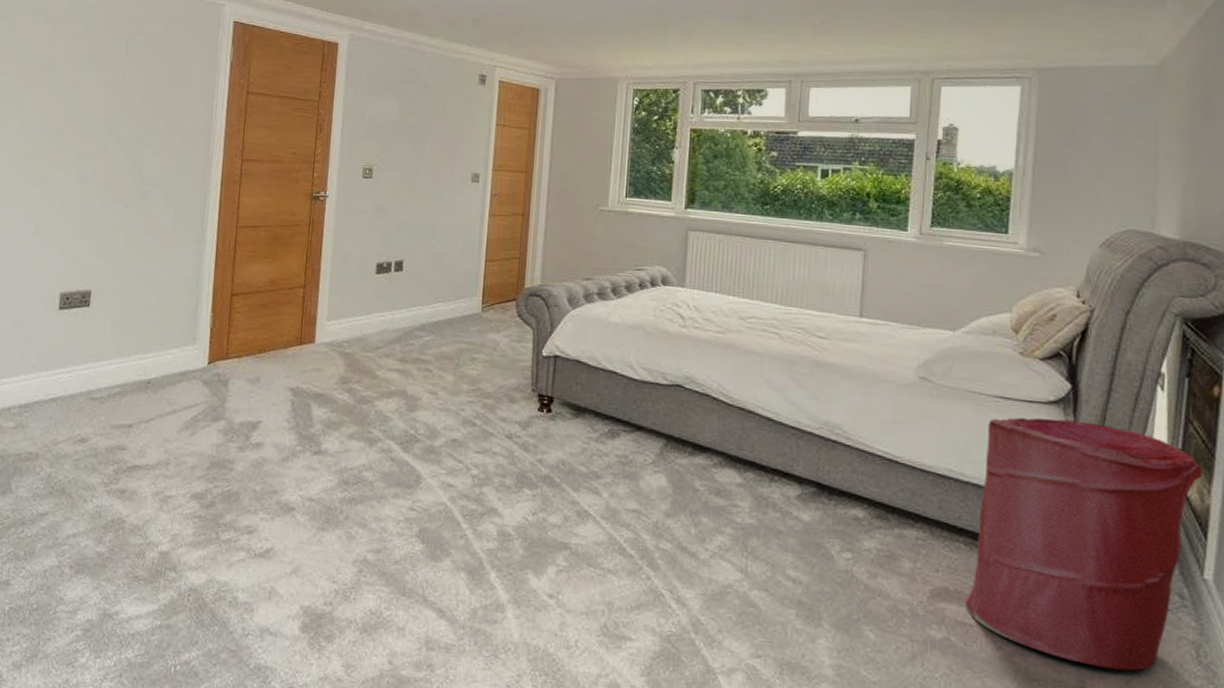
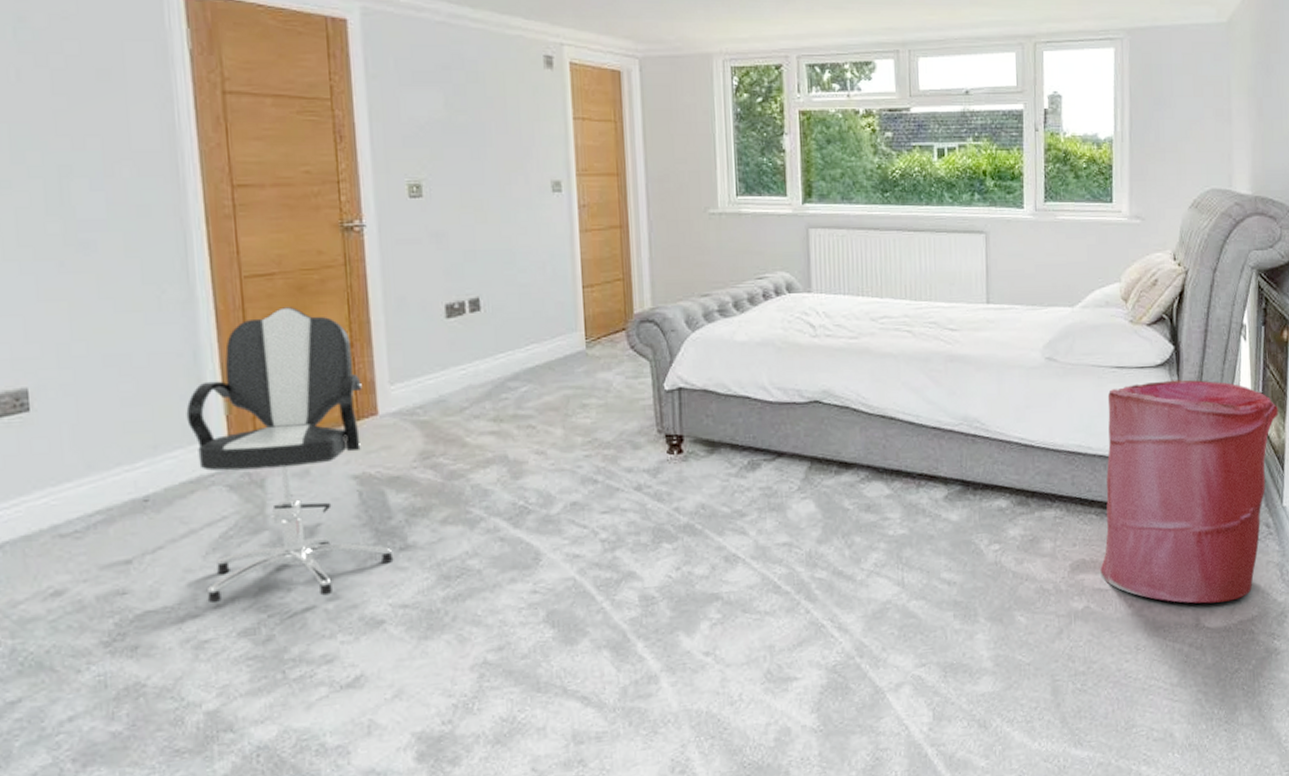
office chair: none [175,252,309,479] -> present [186,307,394,604]

